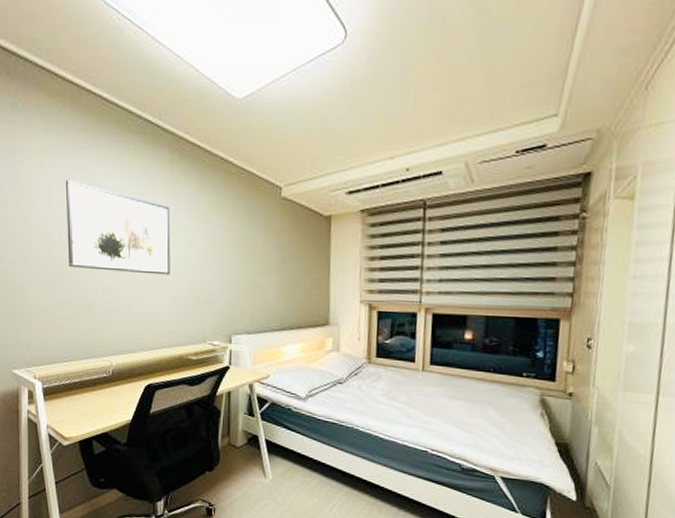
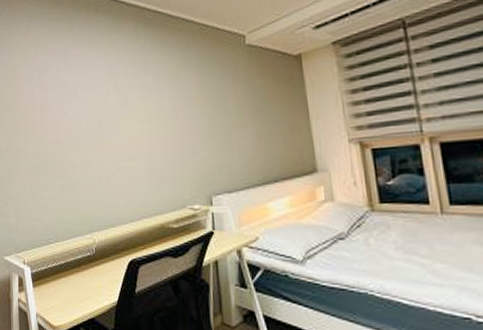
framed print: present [66,180,171,275] -> none [46,65,144,148]

